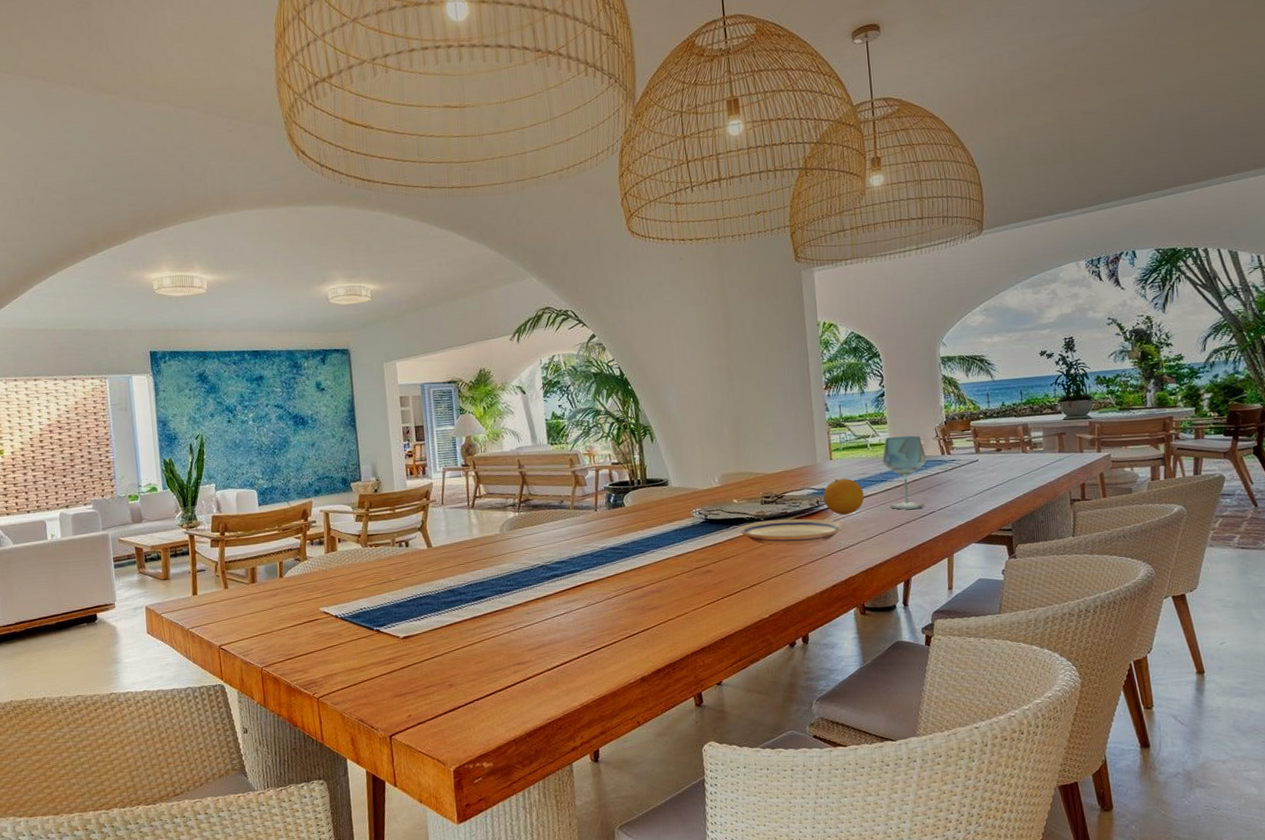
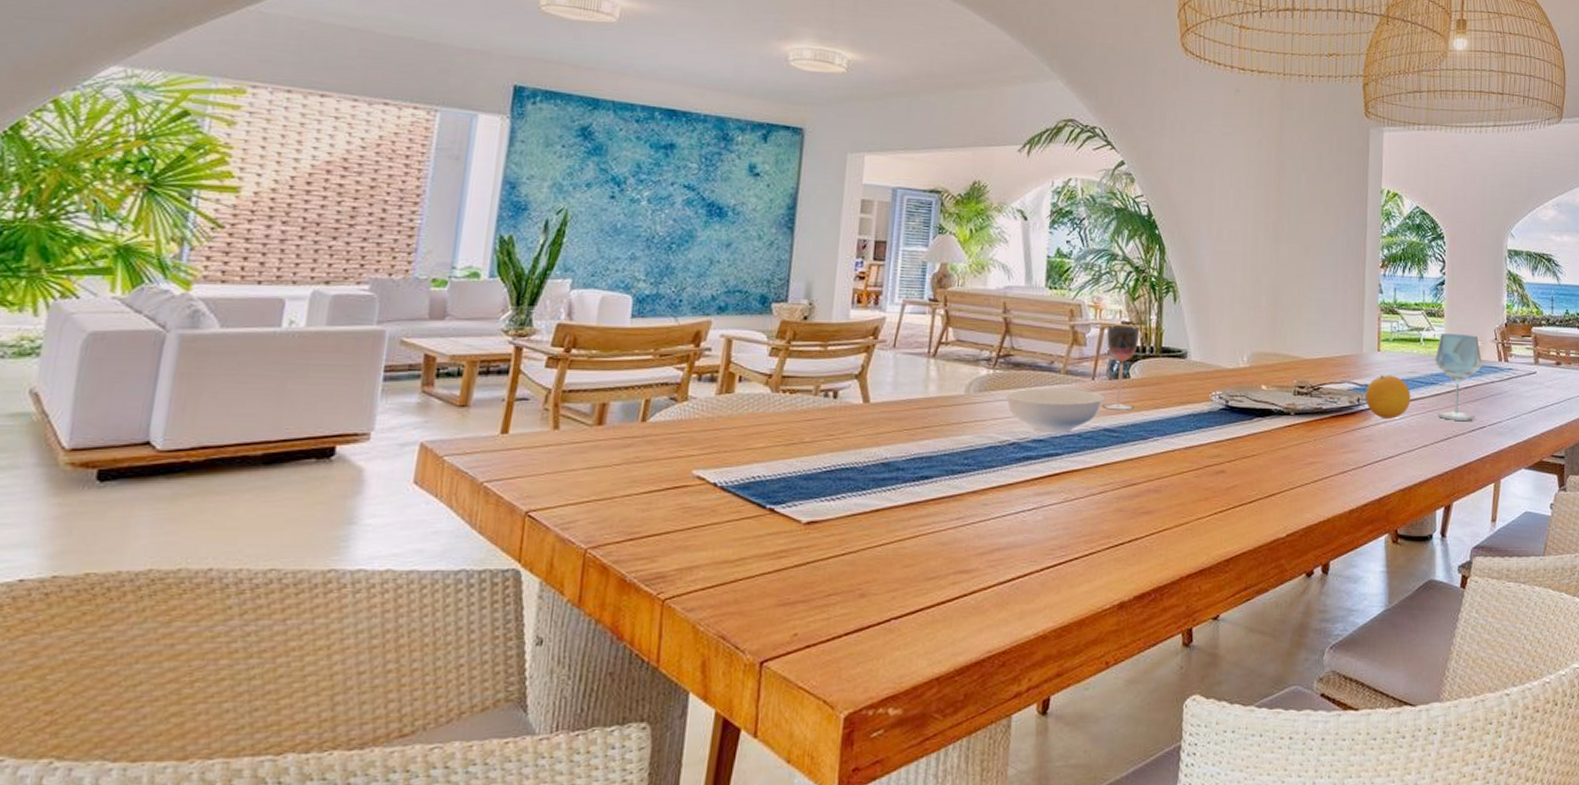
bowl: none [530,520,607,556] -> present [1005,388,1105,433]
wineglass: none [601,465,631,533] -> present [1103,325,1140,410]
plate: present [739,518,844,545] -> none [1264,416,1385,450]

